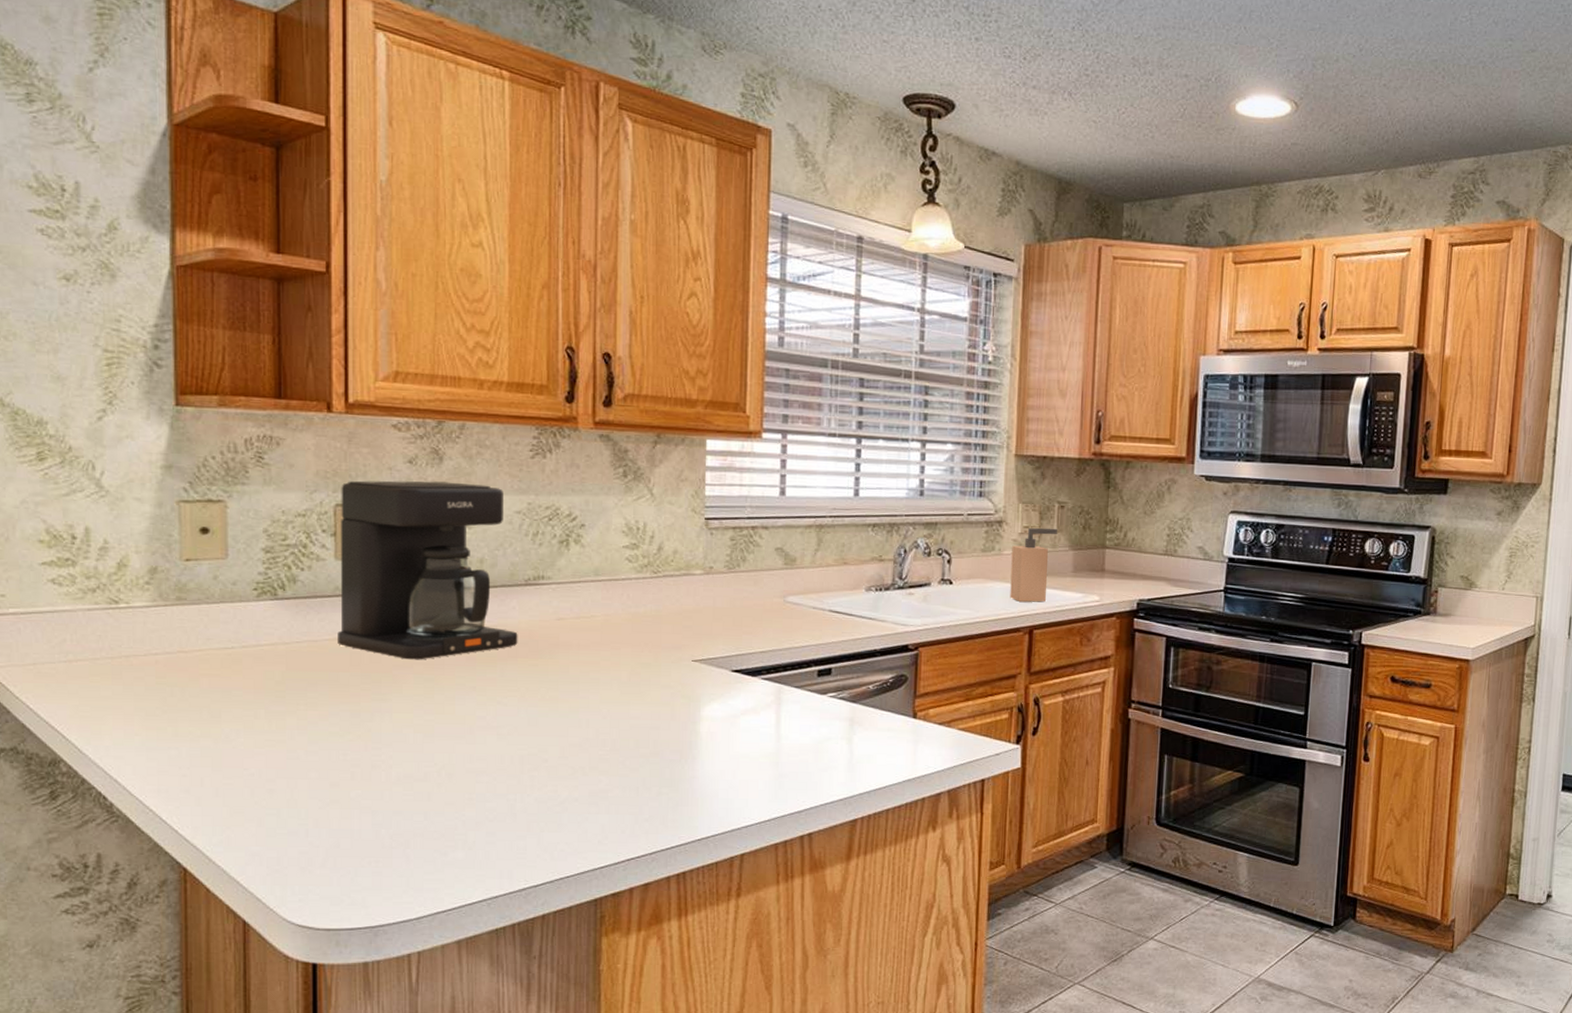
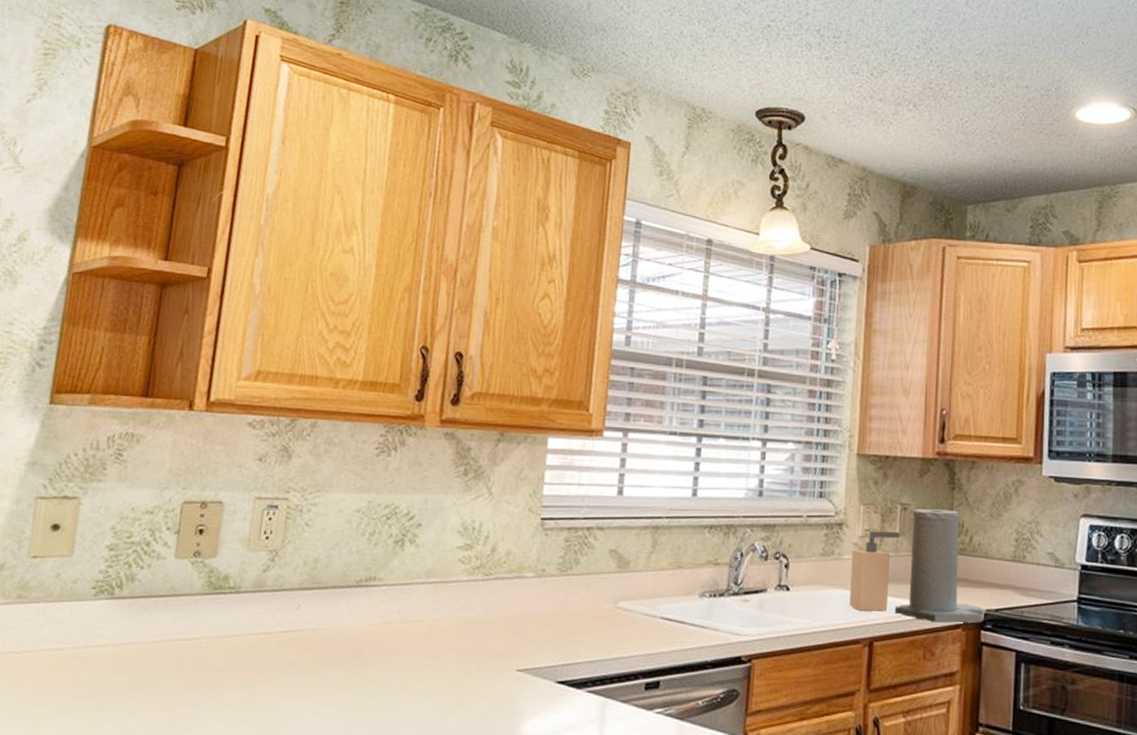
coffee maker: present [338,480,518,660] -> none [165,478,346,665]
paper towel: none [1053,506,1137,613] -> present [894,508,984,624]

